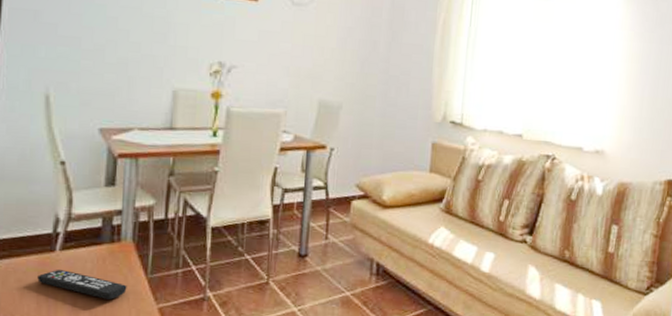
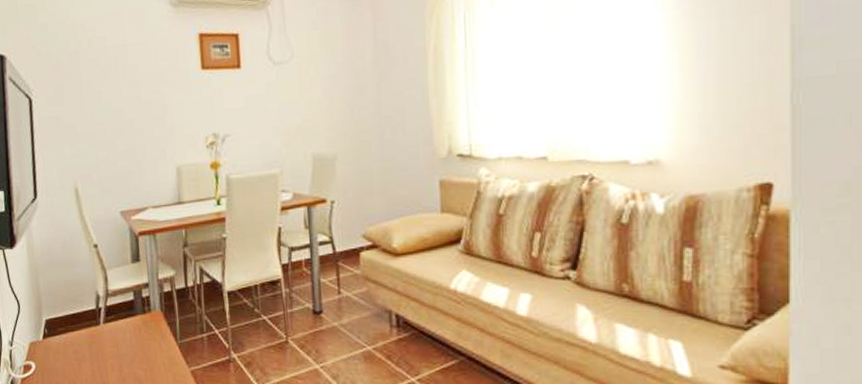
remote control: present [37,270,127,300] -> none [89,341,162,365]

